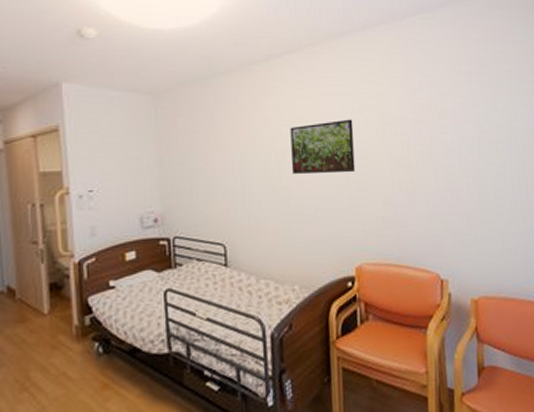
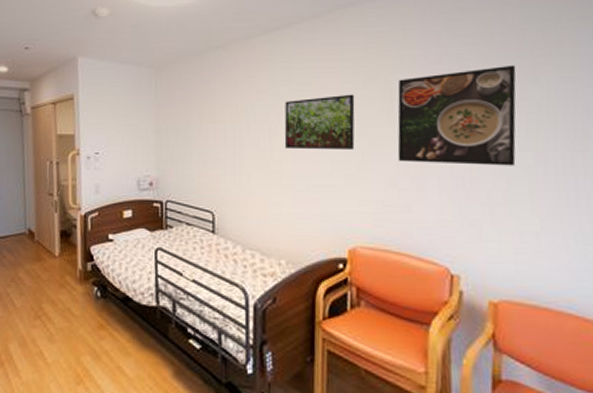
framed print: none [389,91,484,181] -> present [397,65,516,166]

